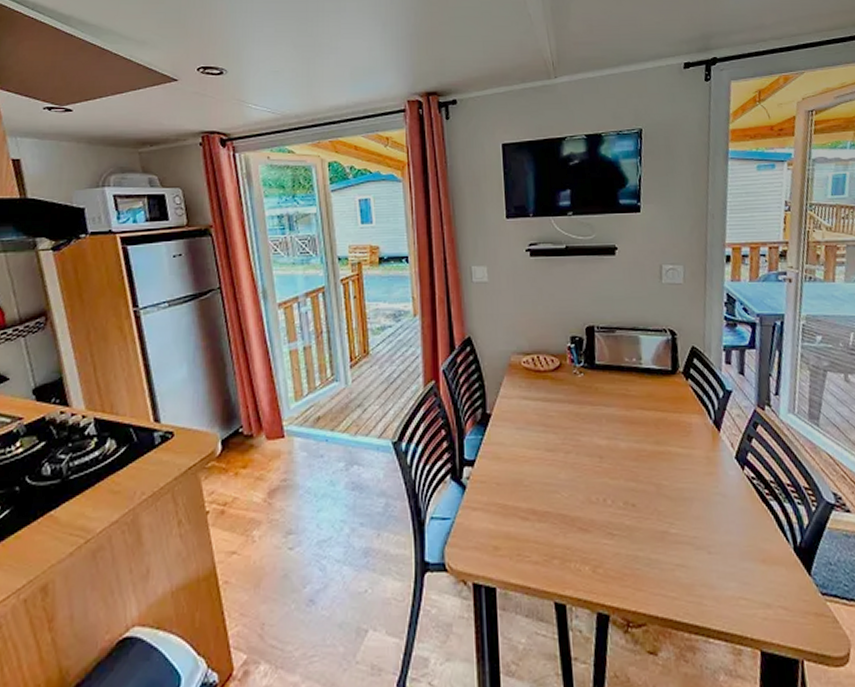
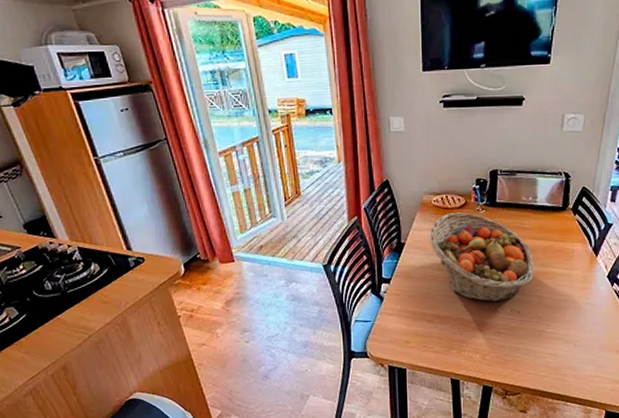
fruit basket: none [520,376,648,492] -> present [429,212,535,302]

